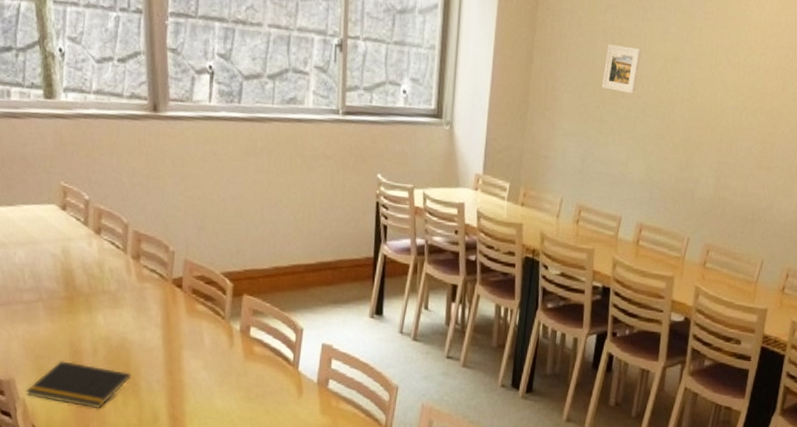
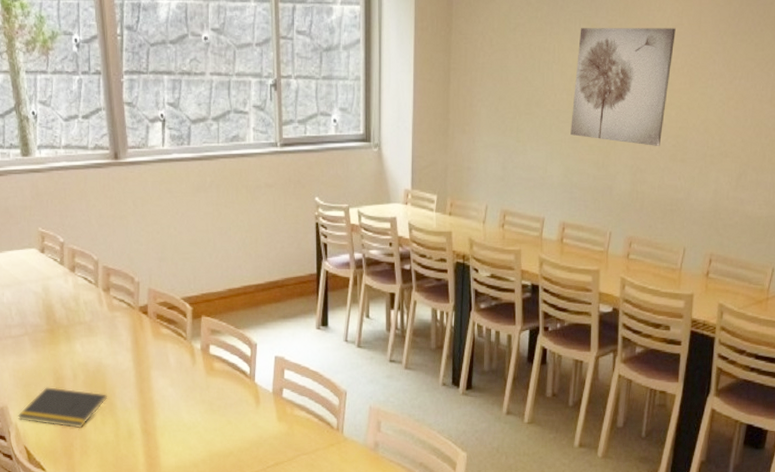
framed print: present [601,44,642,94] -> none [516,60,552,102]
wall art: none [655,17,773,151] -> present [570,28,676,146]

